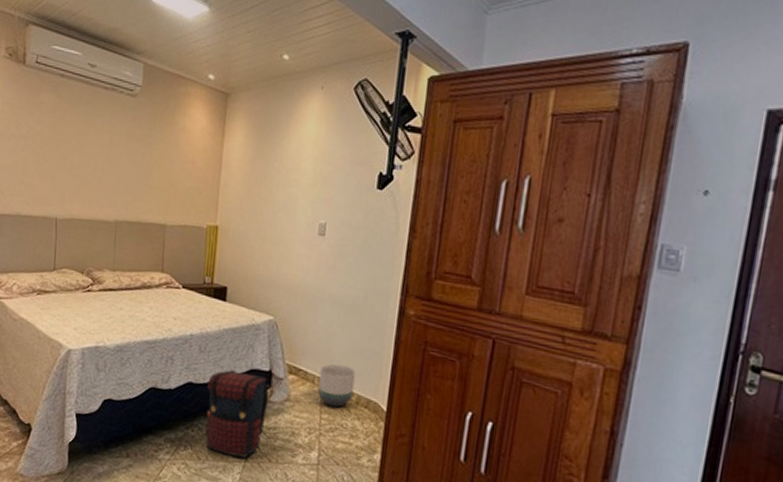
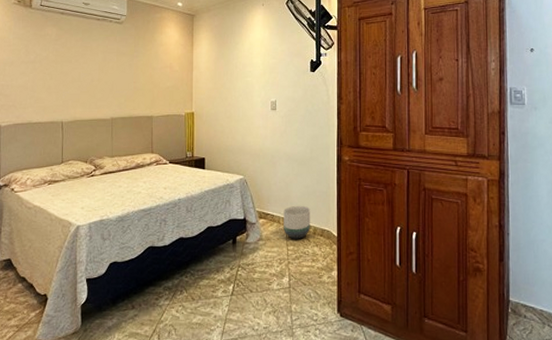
satchel: present [205,370,269,458] -> none [196,223,246,292]

